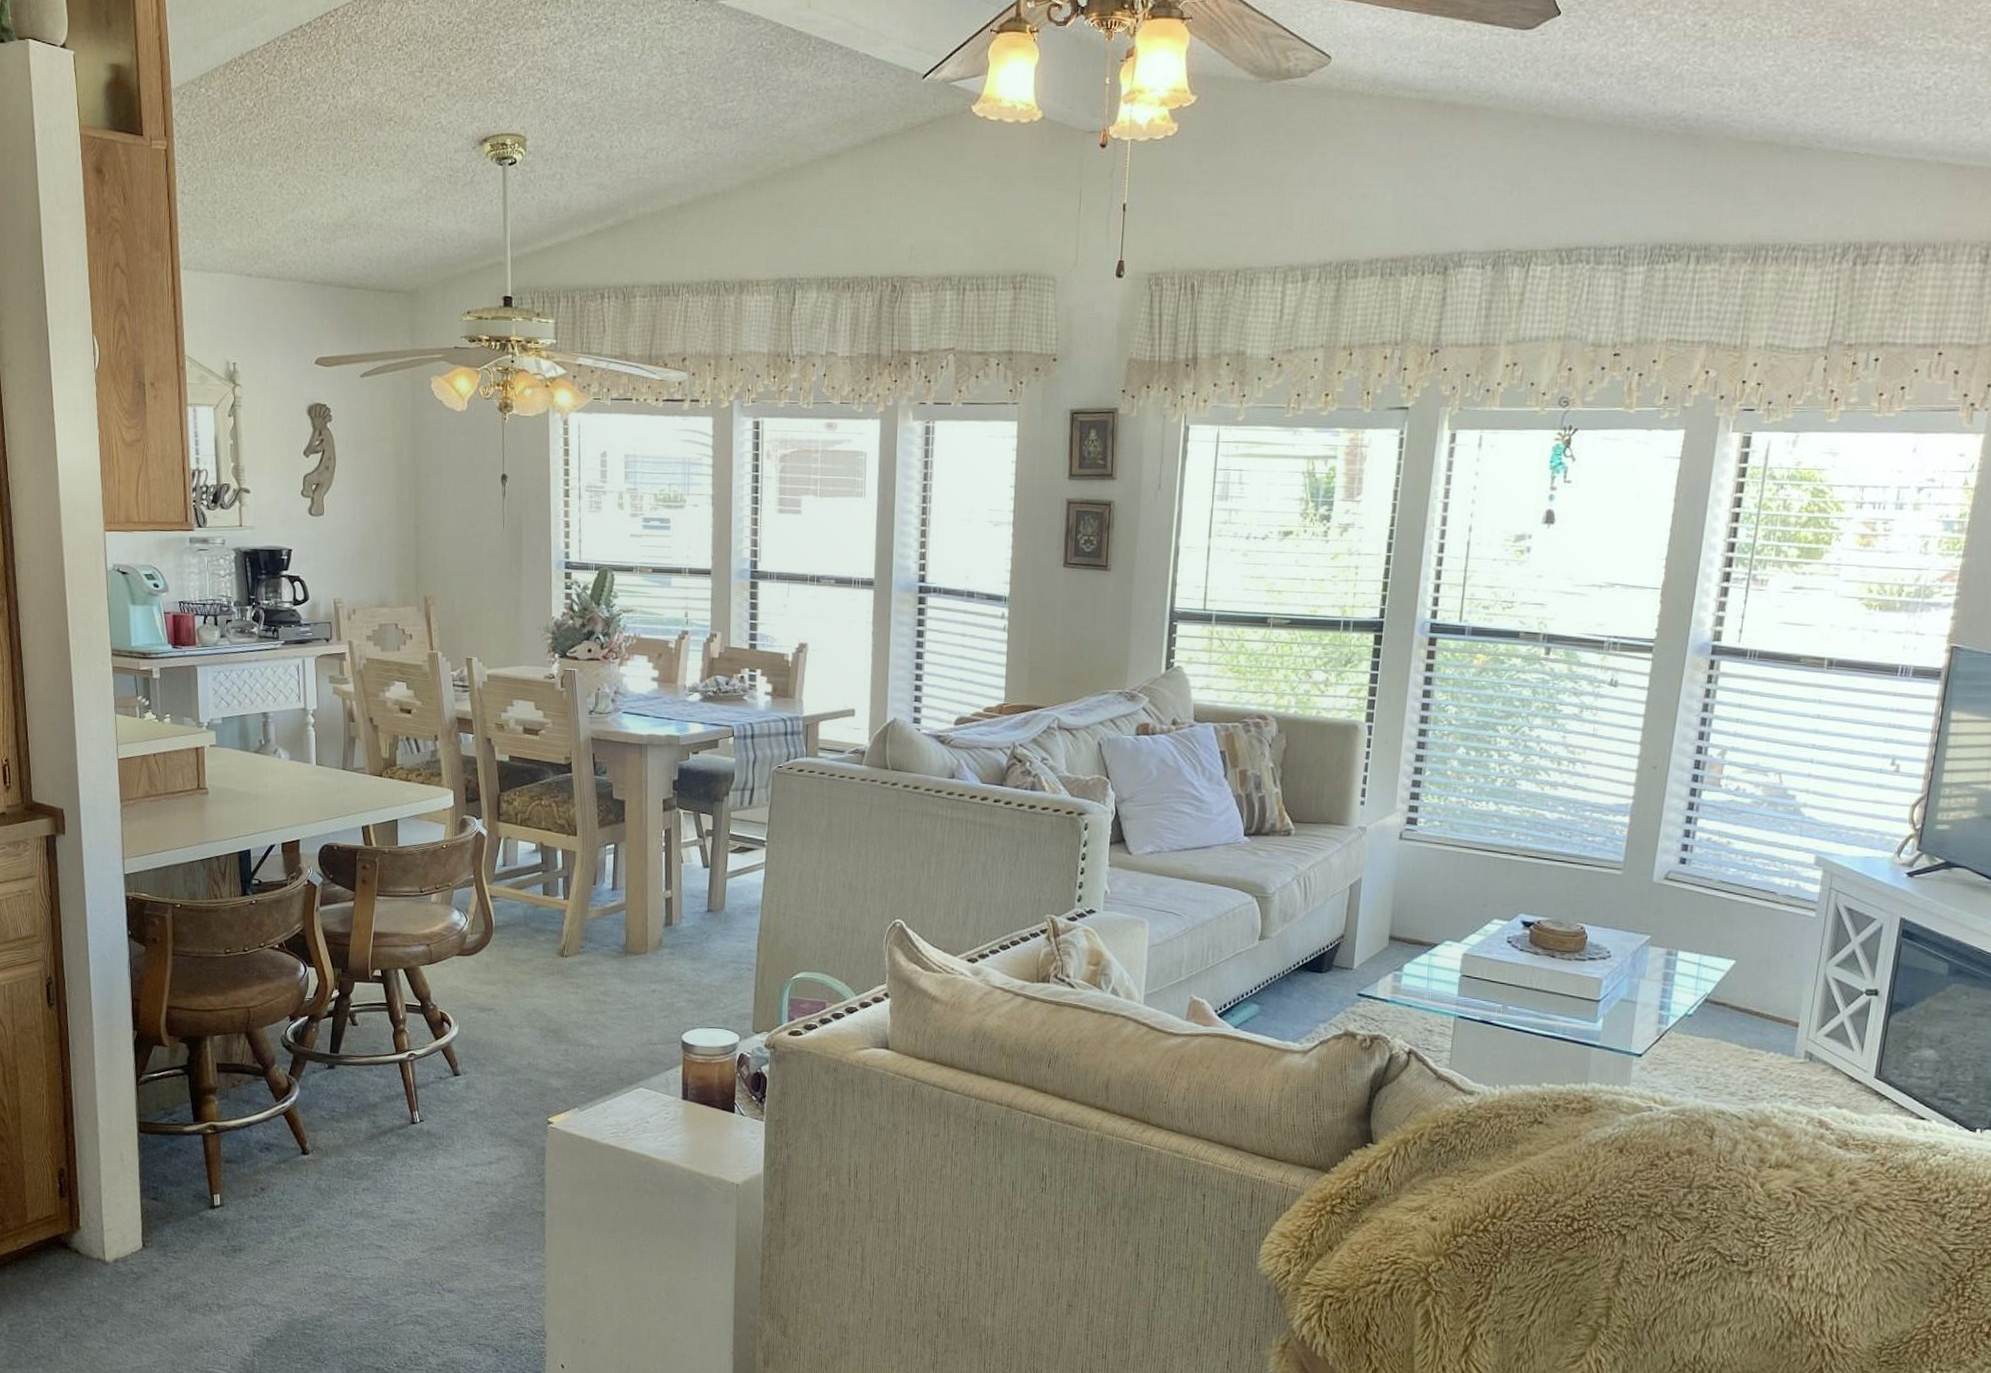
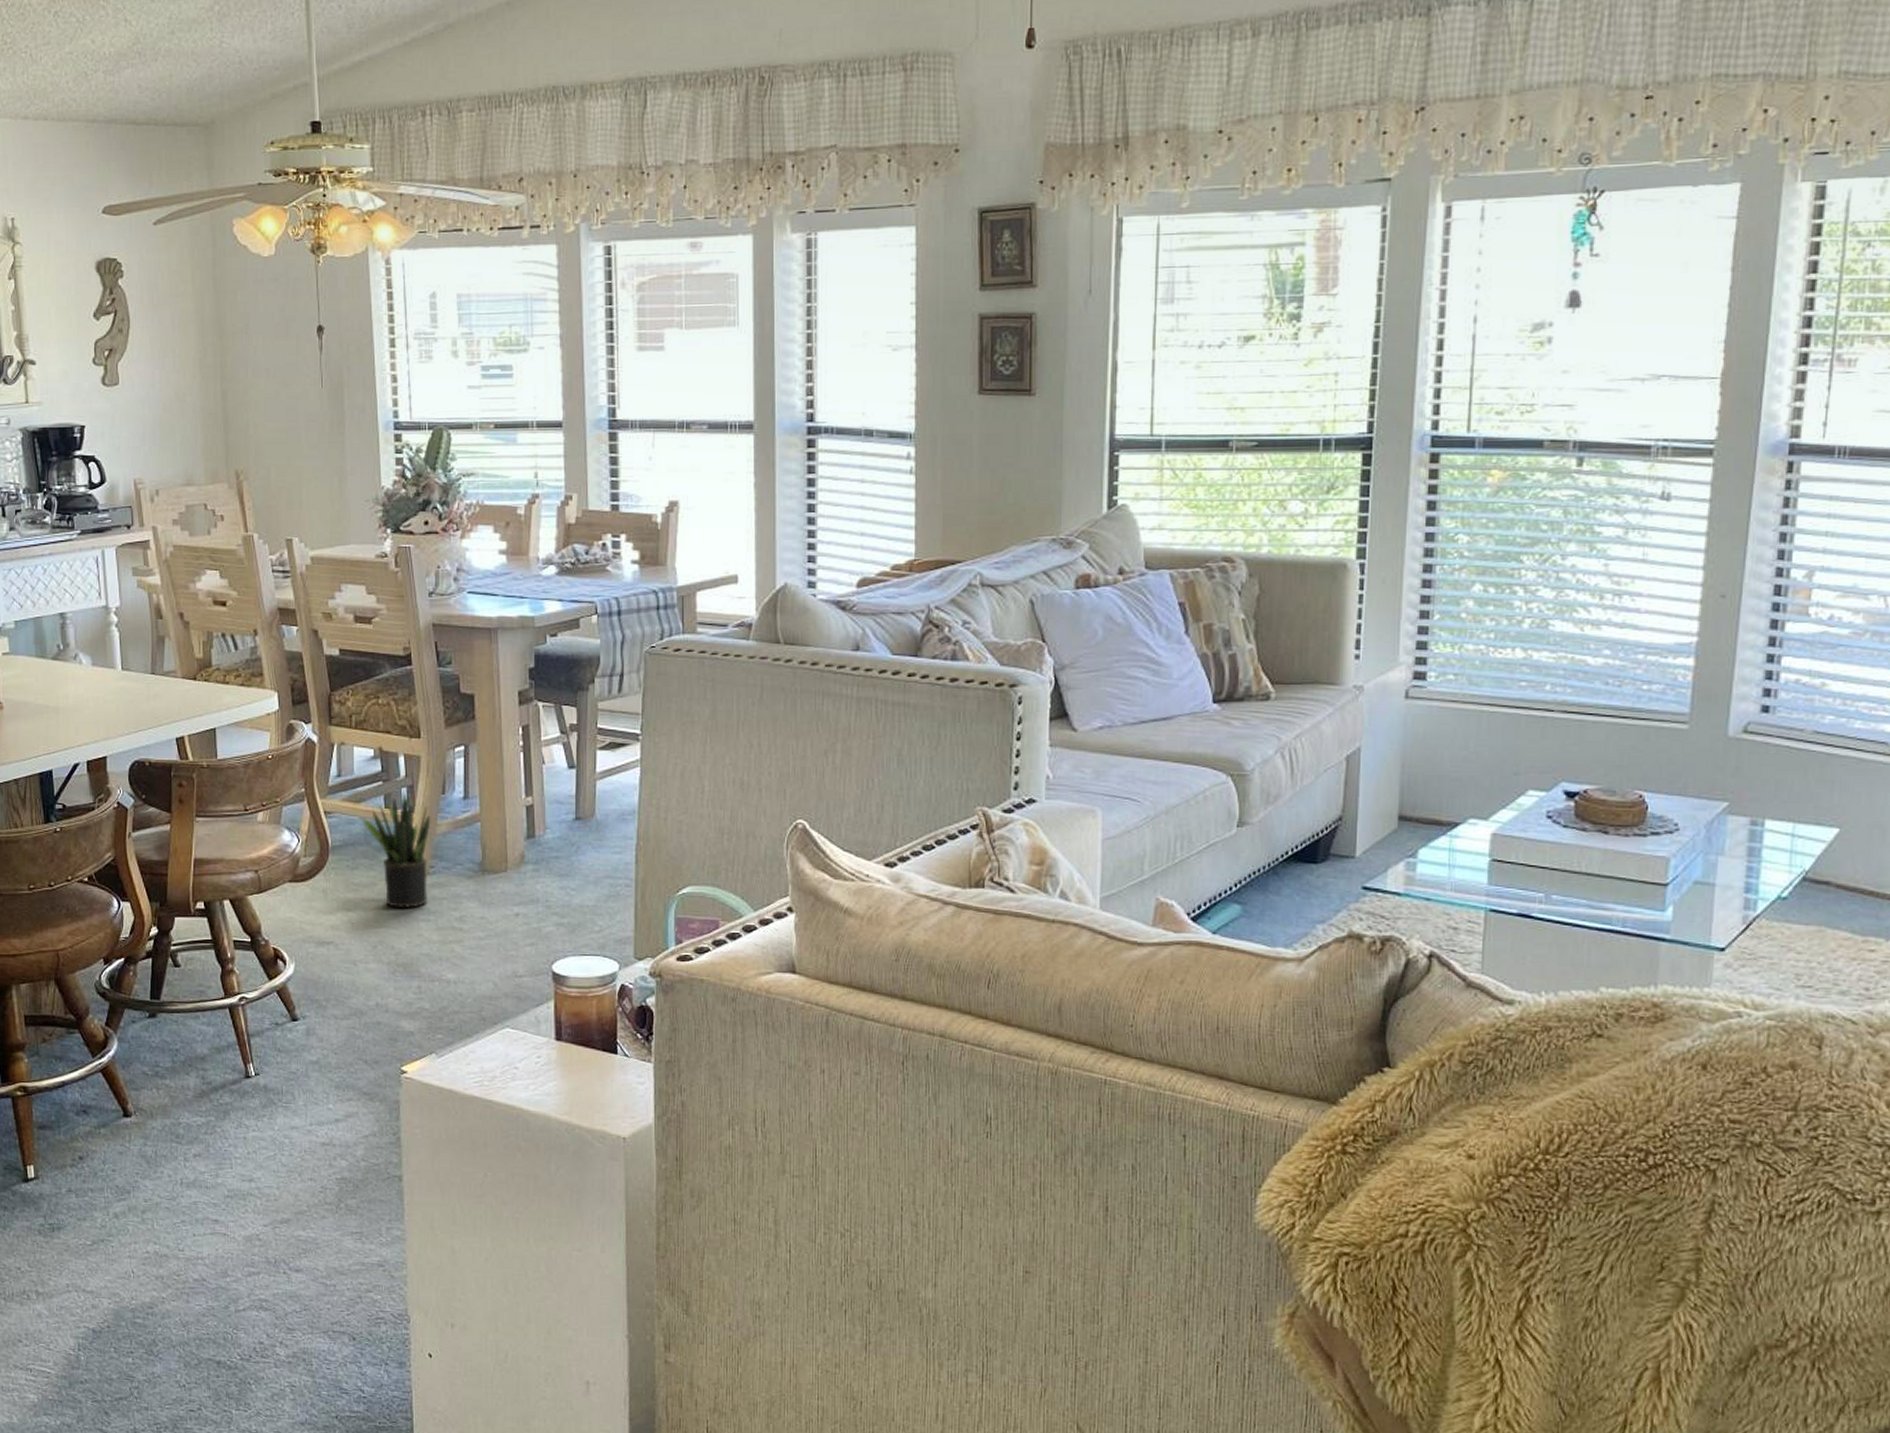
potted plant: none [522,882,583,982] -> present [361,793,431,909]

